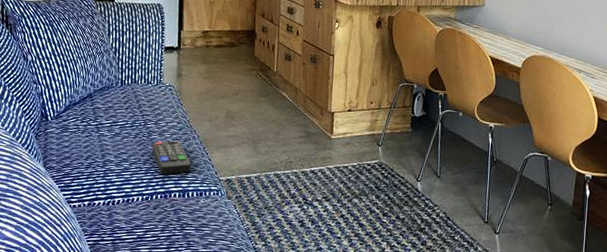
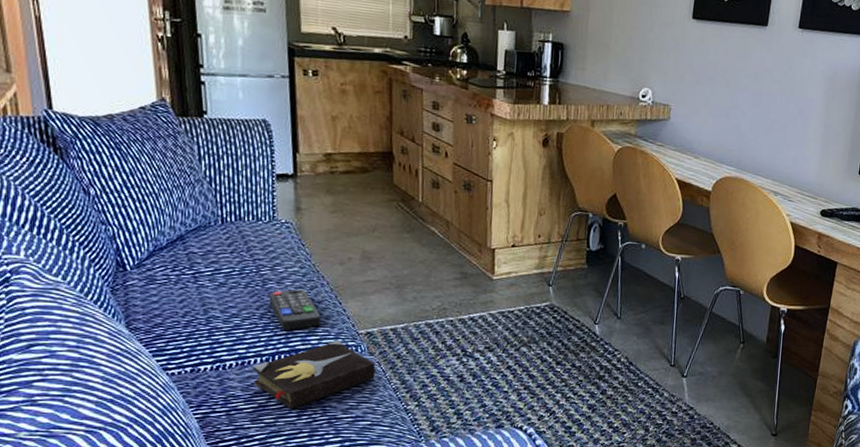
hardback book: none [135,185,232,242] -> present [253,340,376,410]

